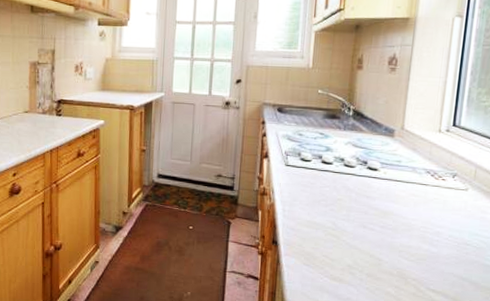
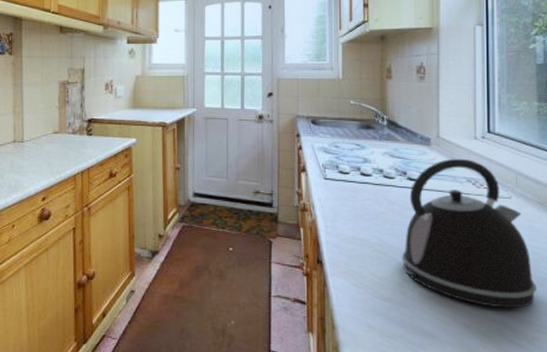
kettle: none [353,150,481,292] -> present [401,158,537,309]

